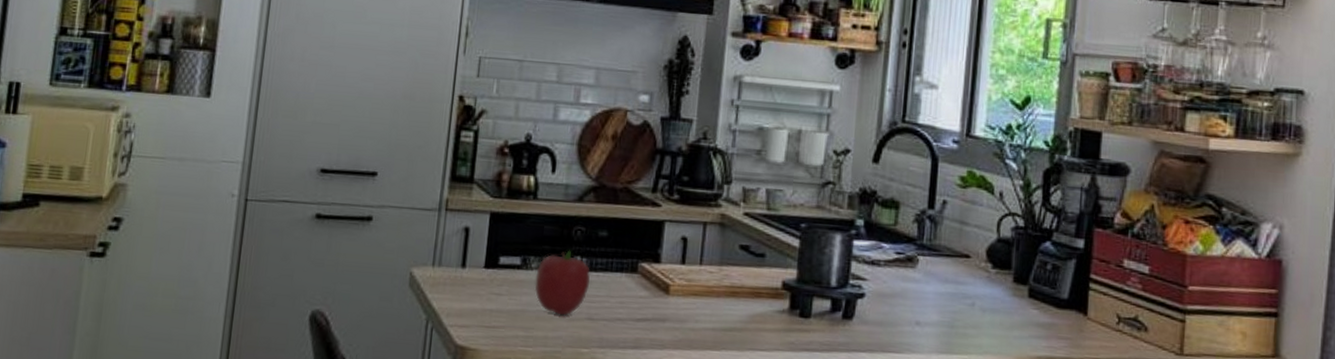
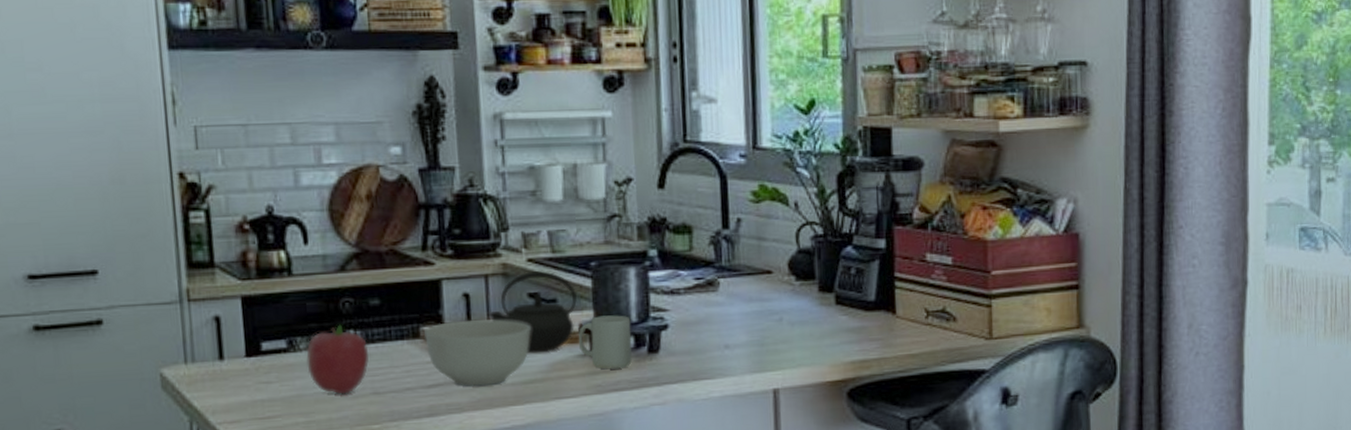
bowl: none [640,261,737,327] -> present [423,319,531,387]
kettle: none [702,224,784,303] -> present [489,270,577,353]
cup: none [778,276,831,330] -> present [578,315,632,370]

